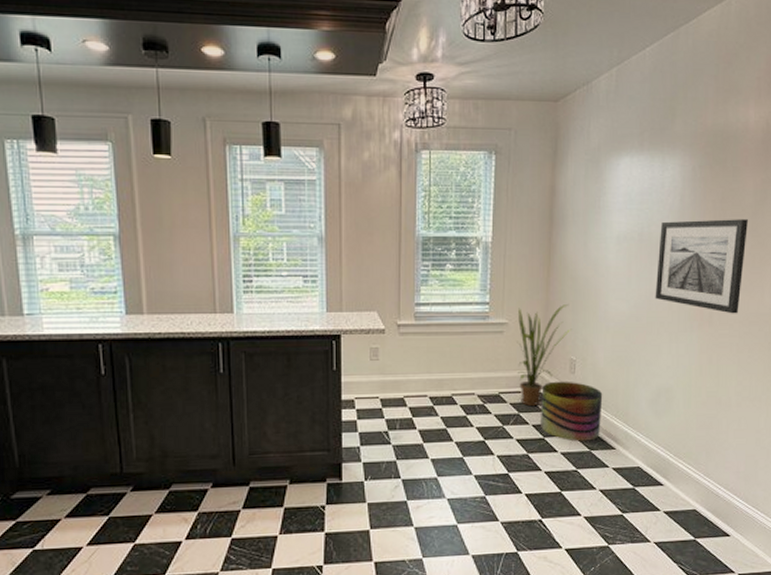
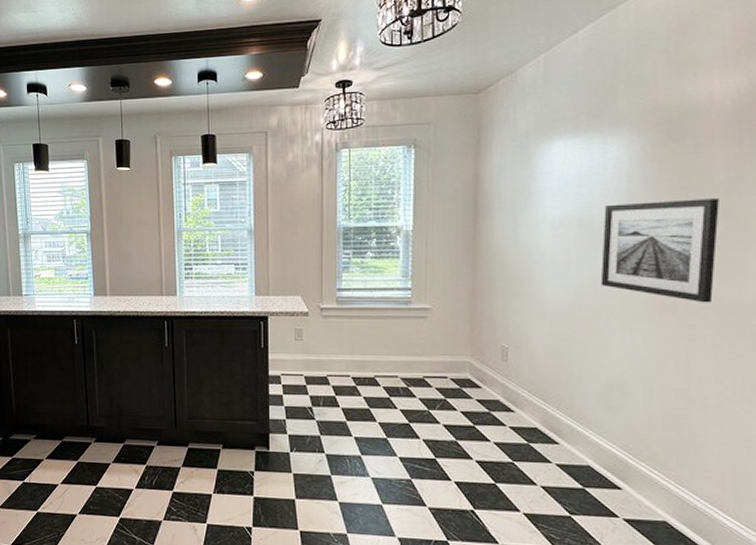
house plant: present [517,304,572,407] -> none [441,291,502,393]
basket: present [541,381,603,442] -> none [470,368,542,433]

